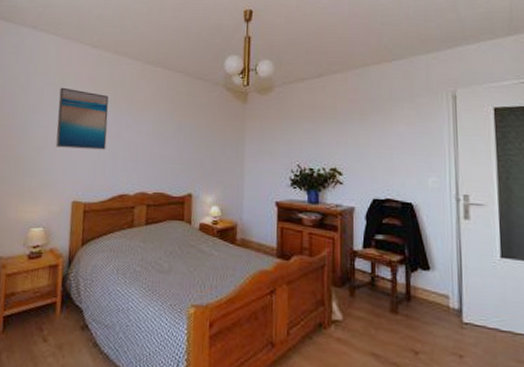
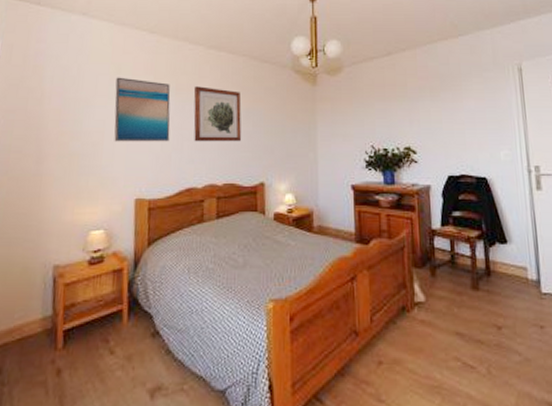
wall art: none [128,99,174,154] -> present [193,86,242,142]

